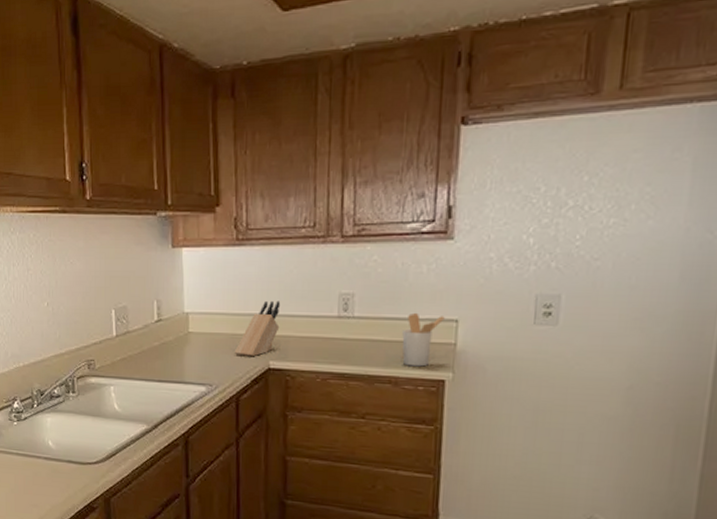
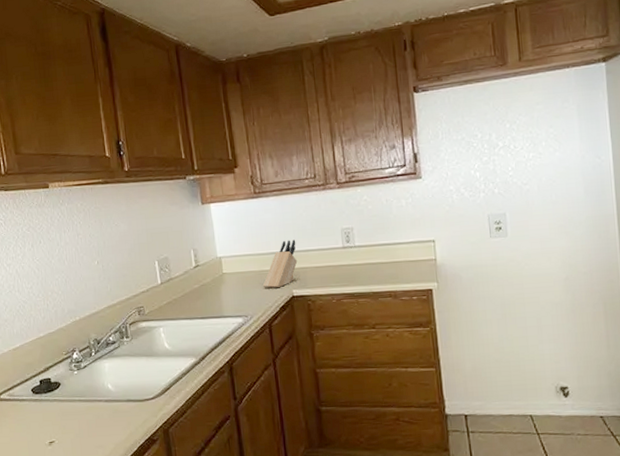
utensil holder: present [402,312,445,367] -> none [394,237,424,281]

